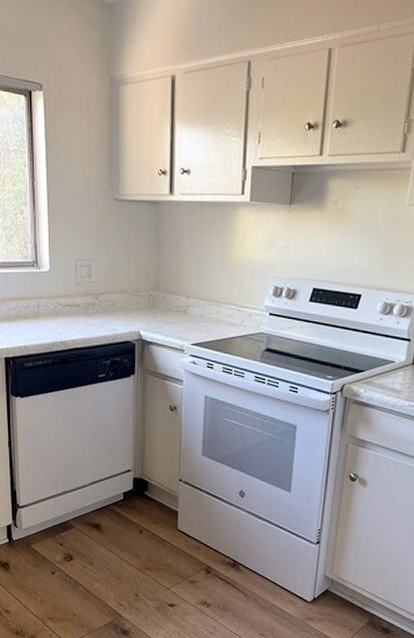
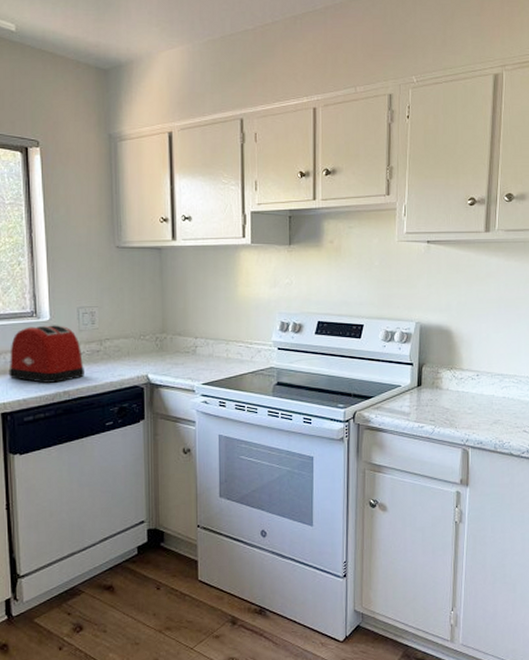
toaster: none [11,275,80,333] -> present [8,325,84,383]

